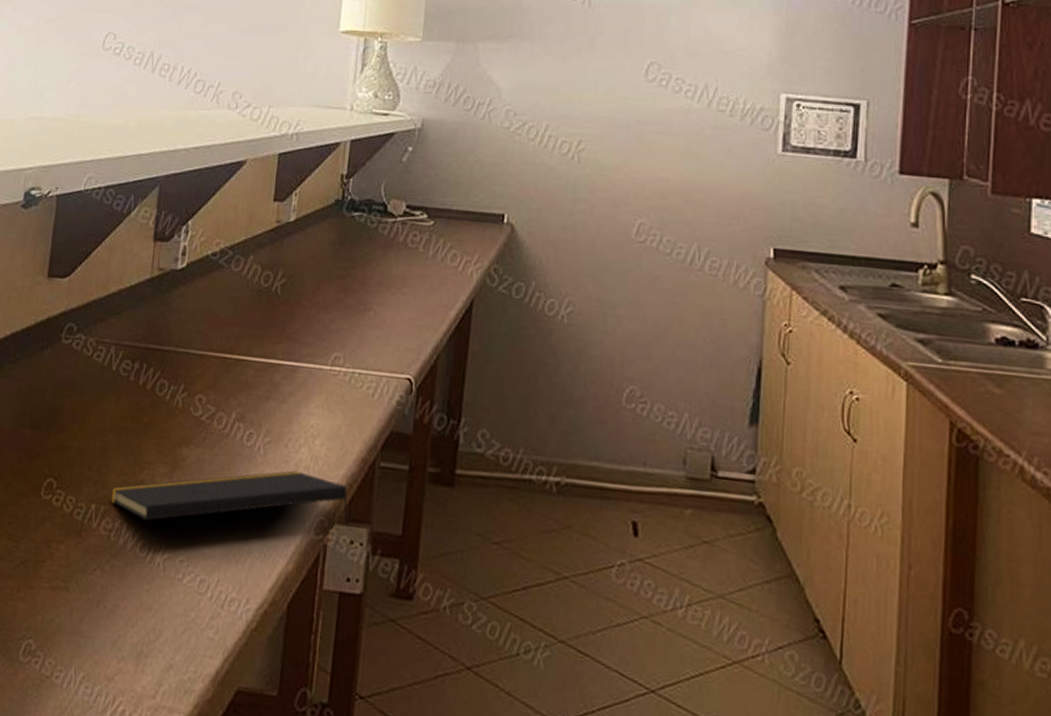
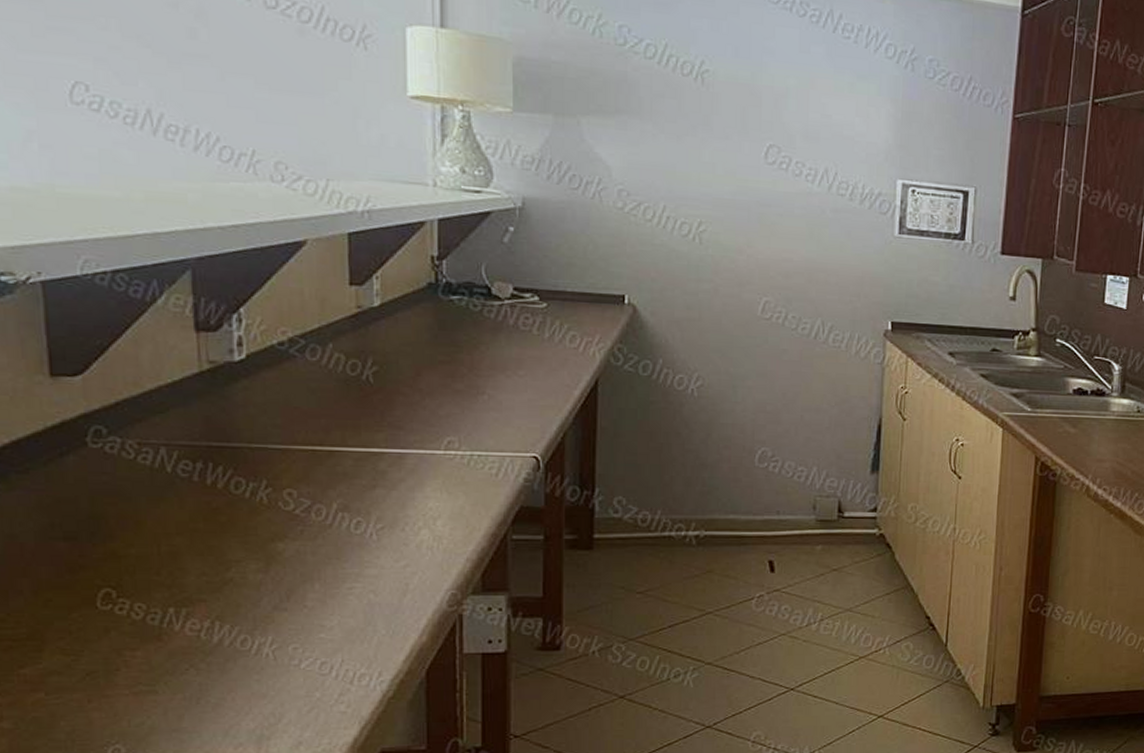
notepad: present [109,470,349,528] -> none [191,552,484,617]

